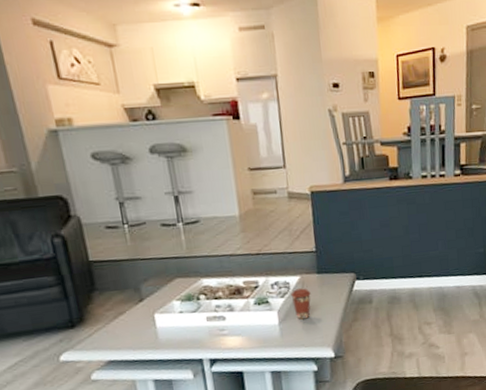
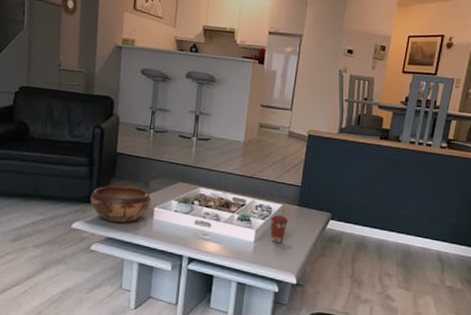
decorative bowl: none [72,296,149,344] -> present [90,185,152,224]

